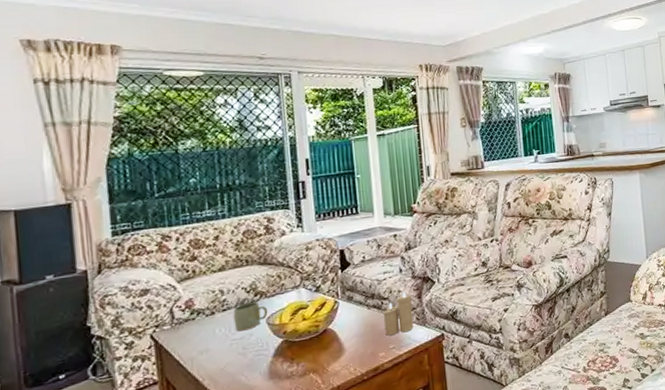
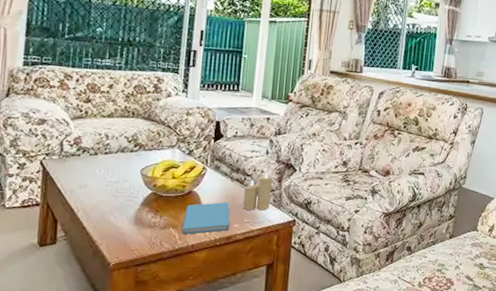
mug: present [233,301,268,332] -> none [112,150,144,176]
book: none [323,332,374,377] -> present [181,202,230,234]

